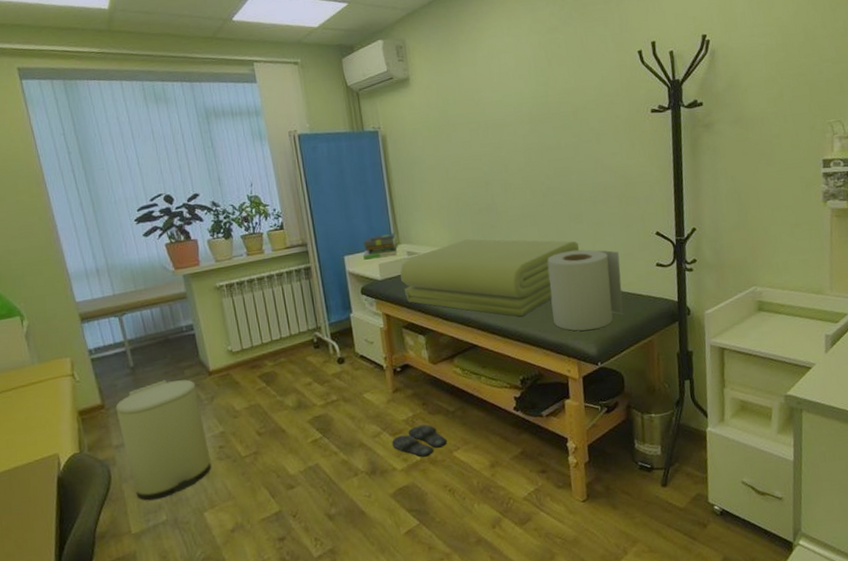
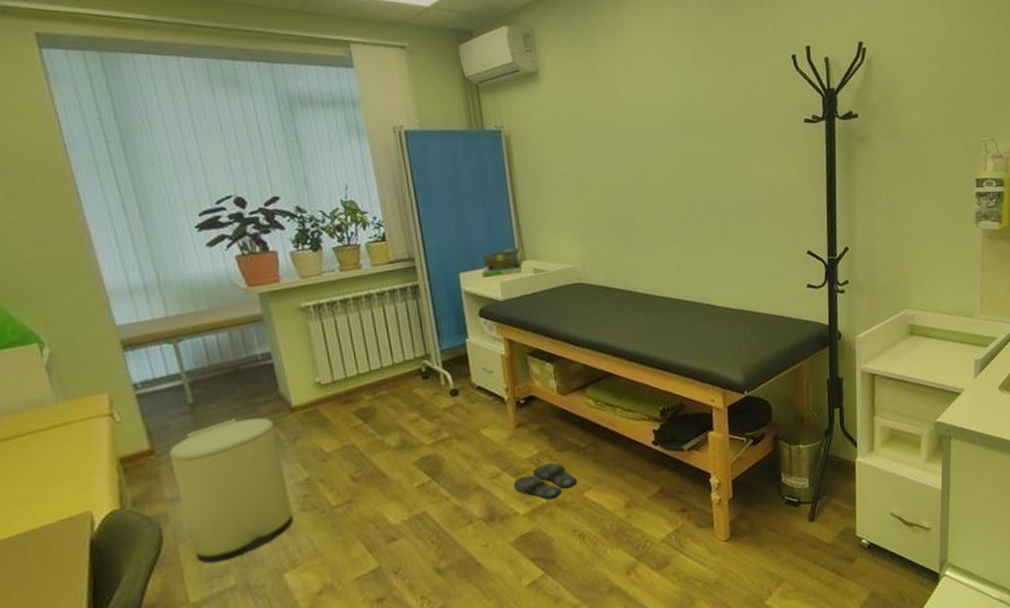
towel: present [400,239,583,317] -> none [525,255,730,342]
paper towel roll: present [547,249,623,331] -> none [691,268,772,357]

